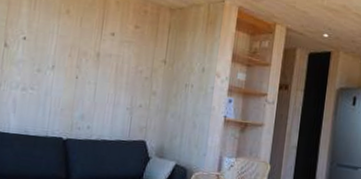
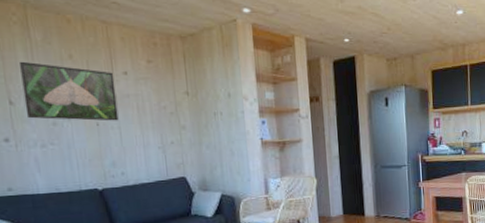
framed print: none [16,9,103,77] -> present [18,61,119,121]

